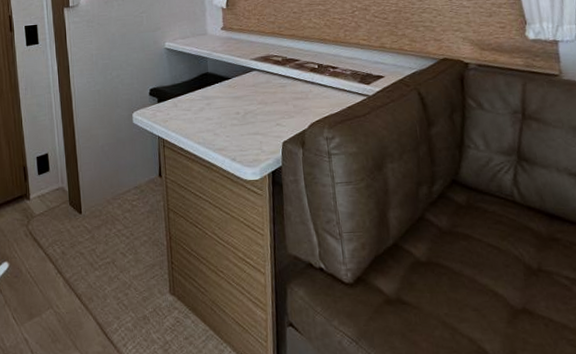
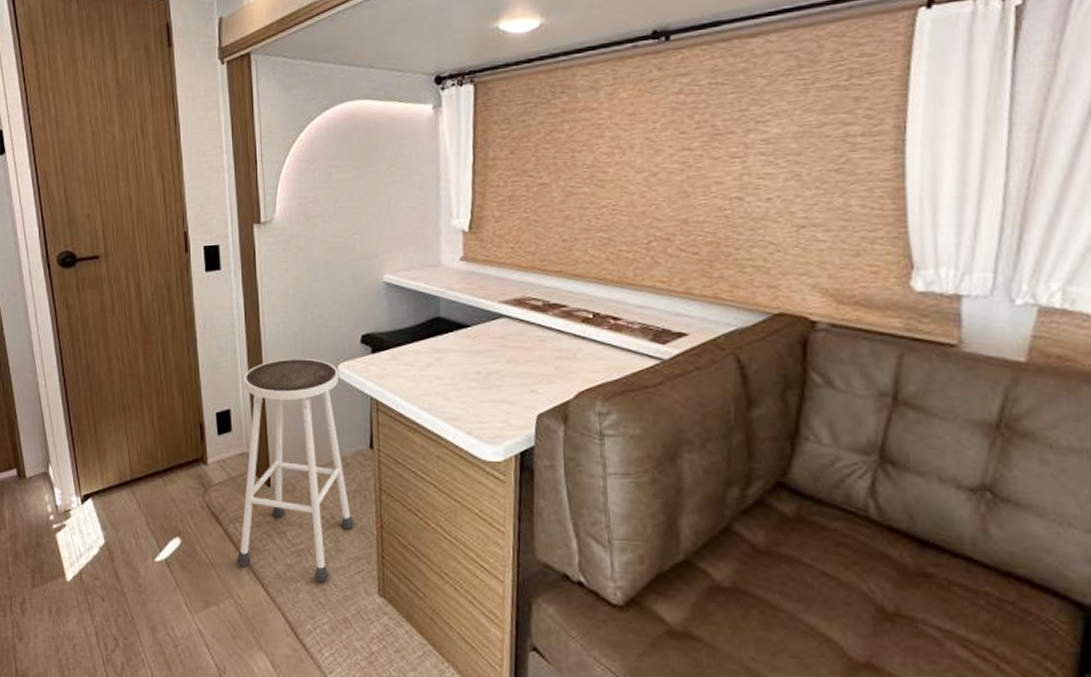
stool: none [55,109,149,288] -> present [236,358,354,582]

